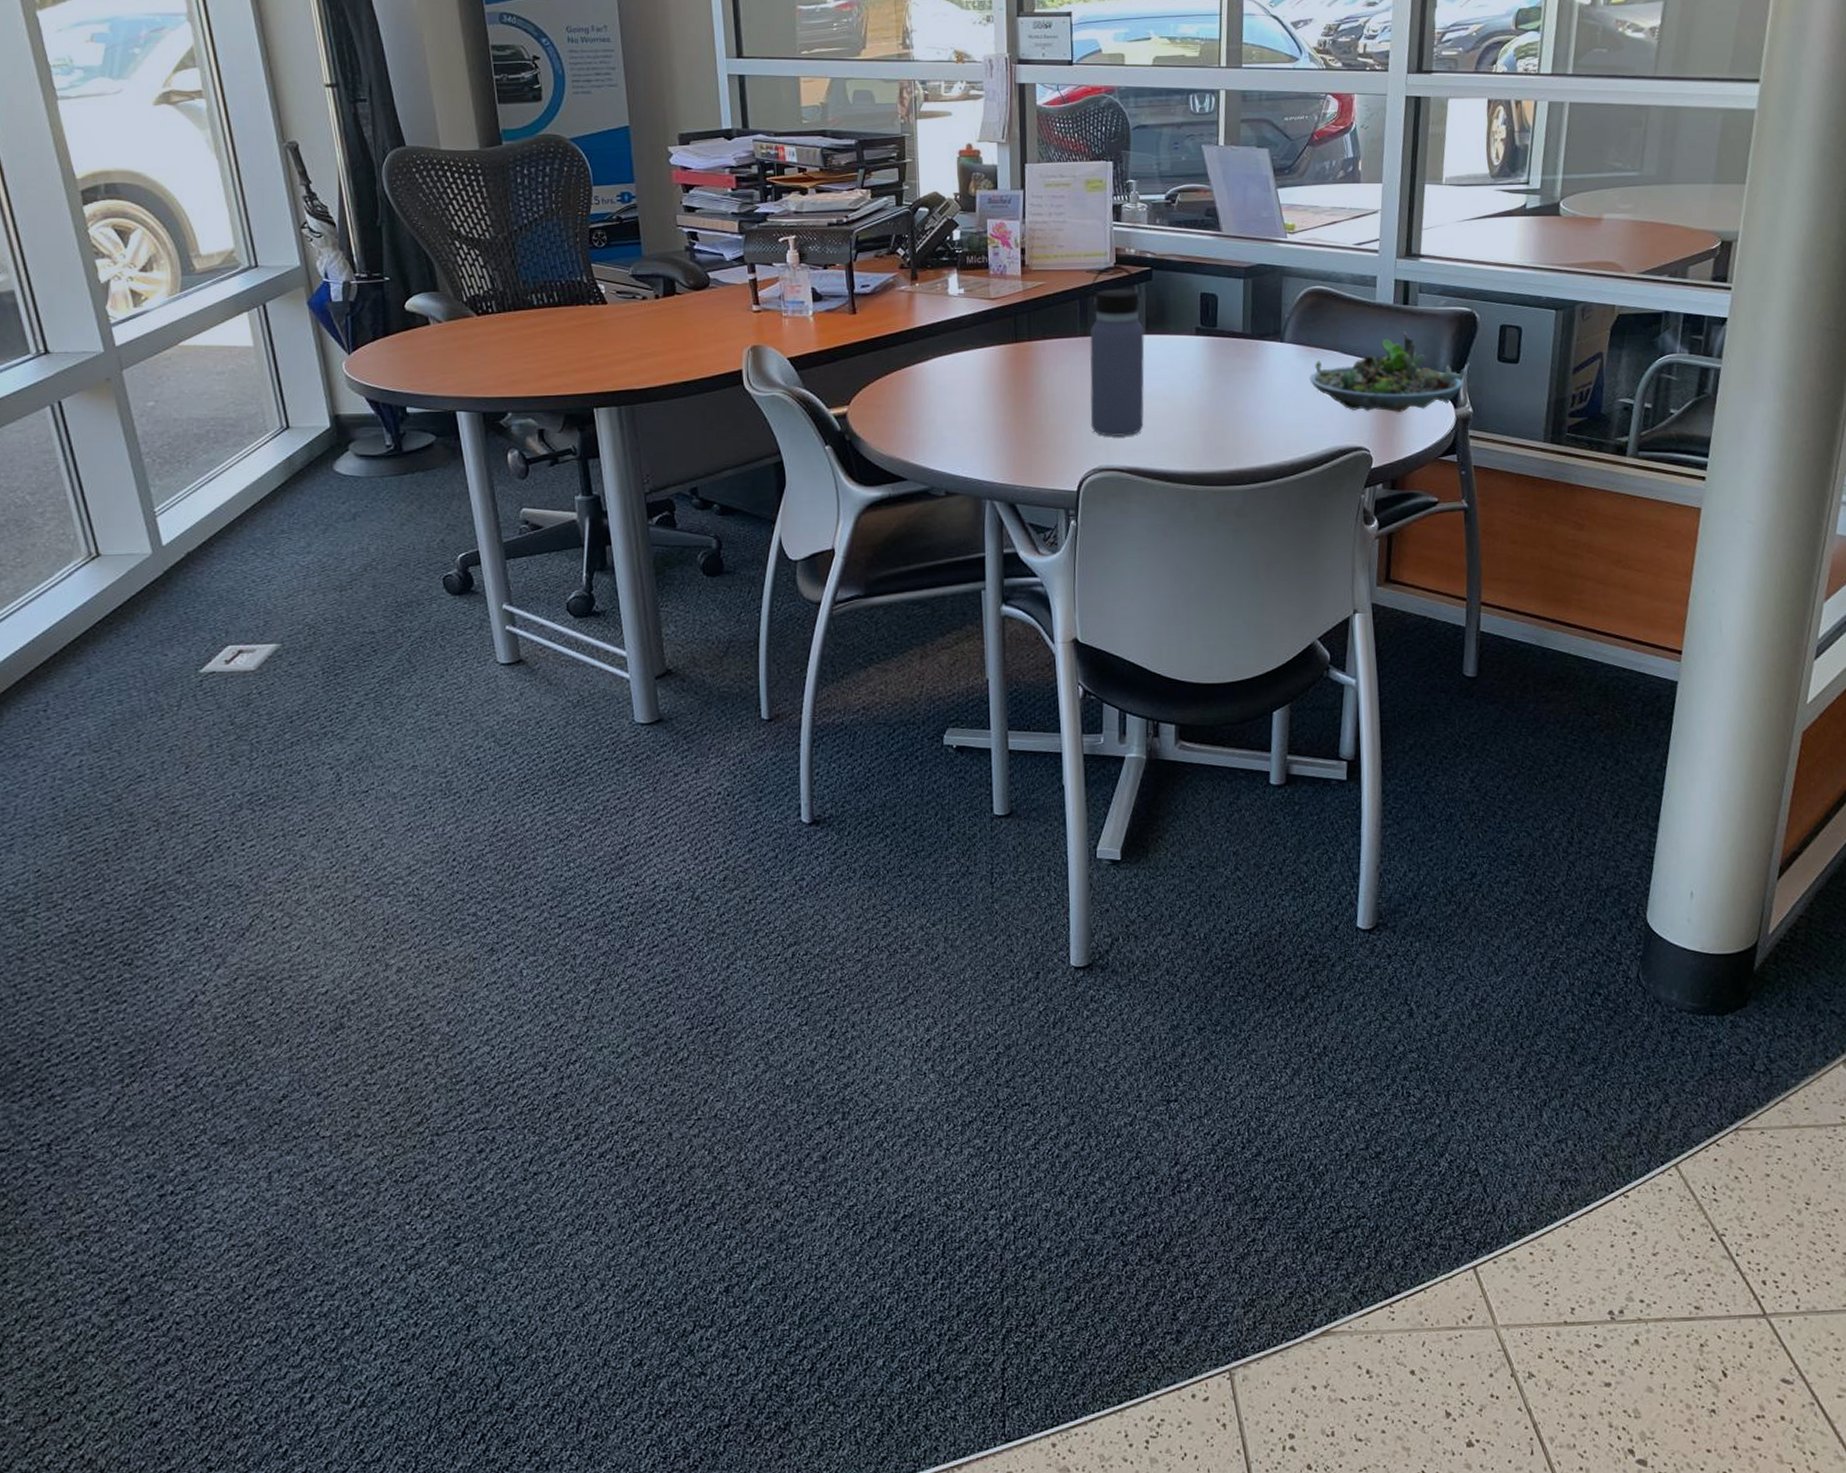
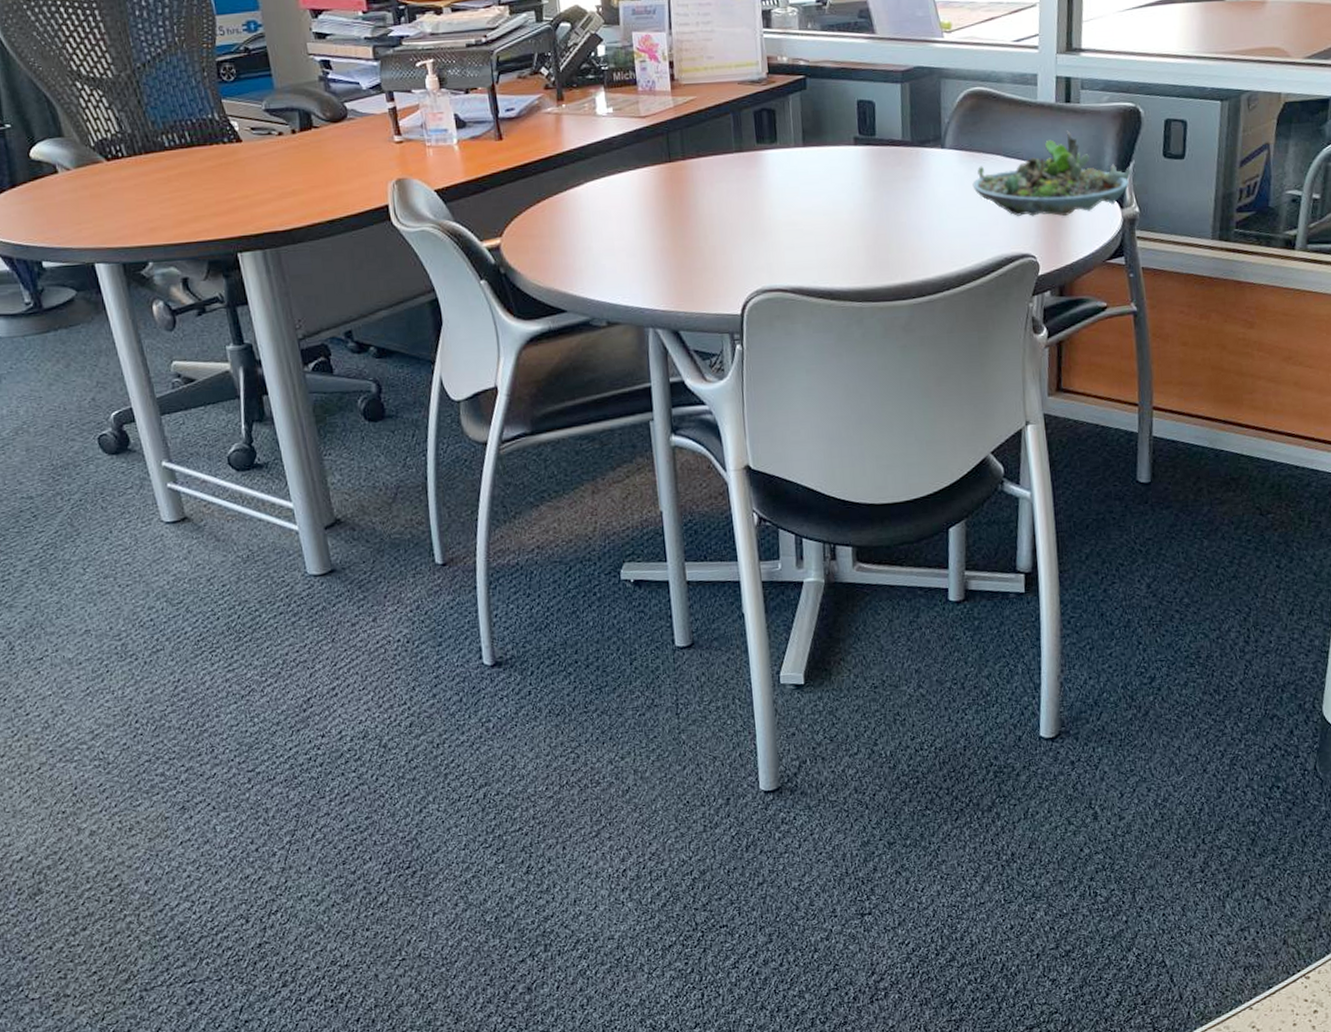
water bottle: present [1089,265,1145,436] -> none [743,75,806,256]

